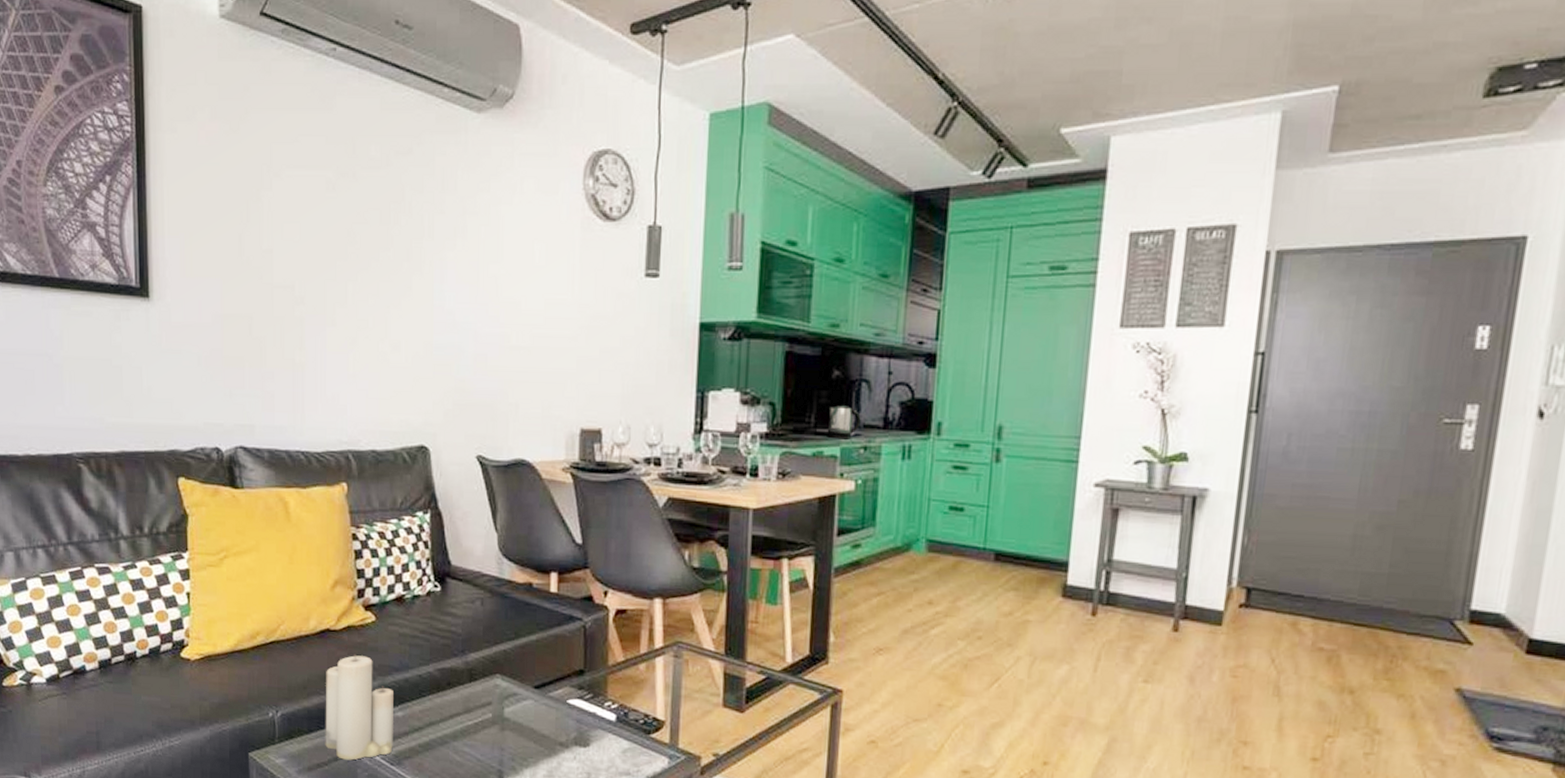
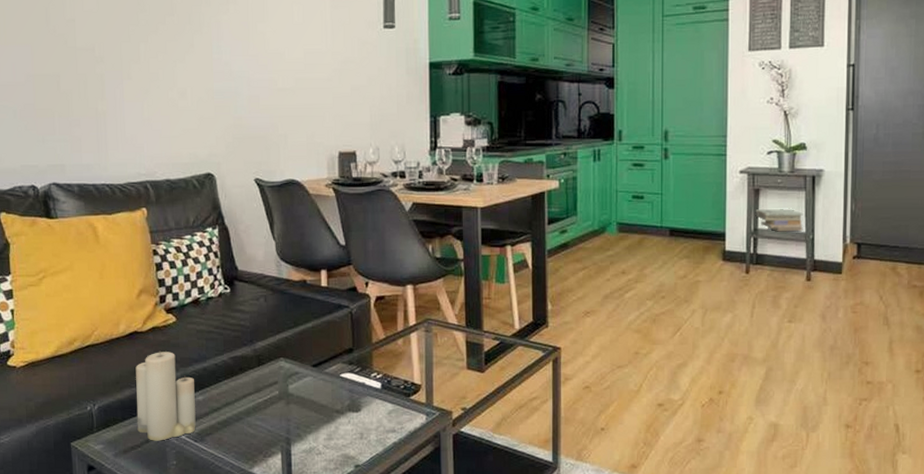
kettle: present [827,404,861,440] -> none [534,120,560,148]
books: none [1112,535,1176,568] -> present [756,209,803,232]

